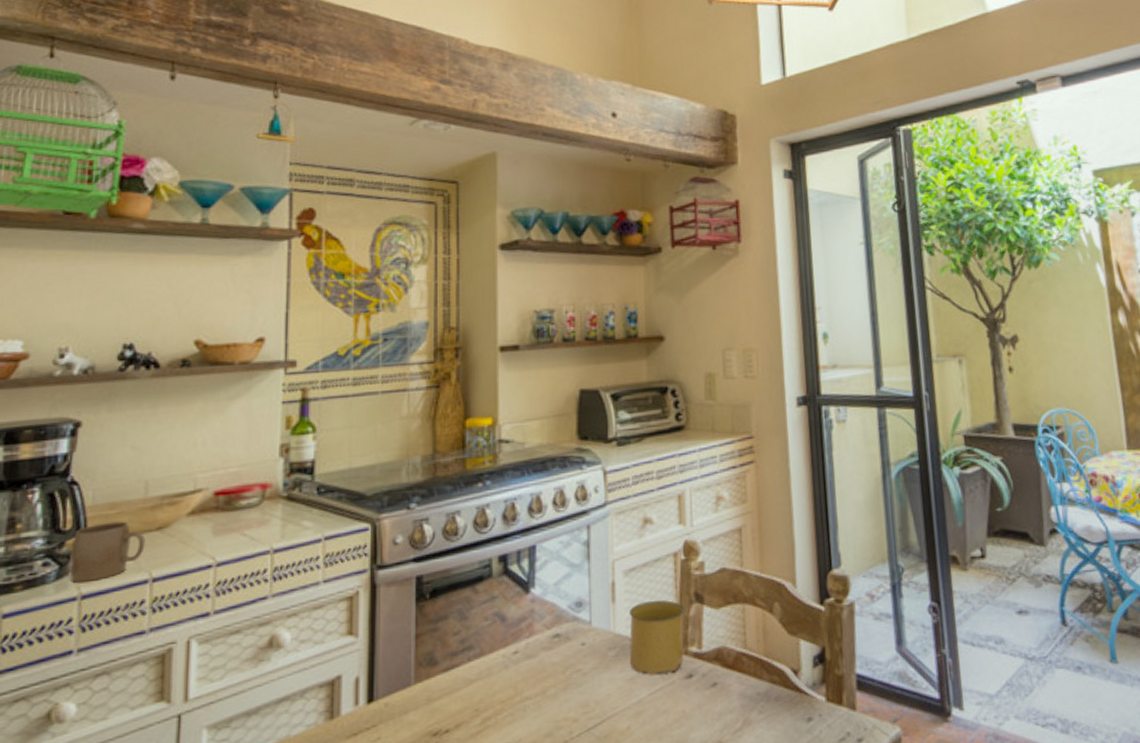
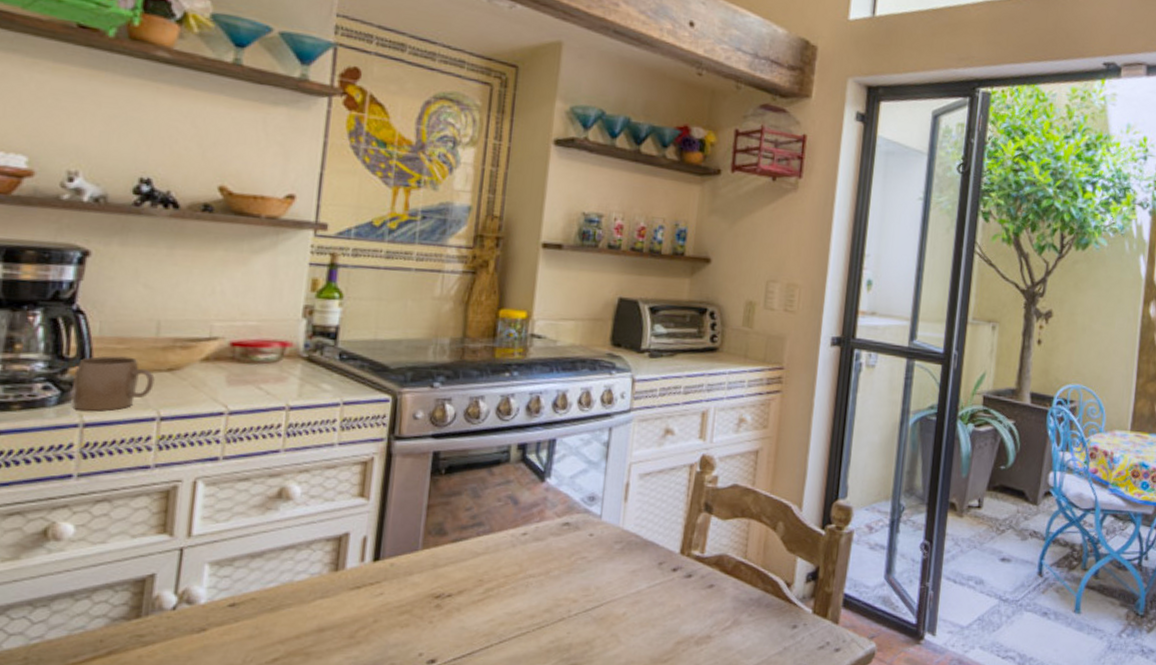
mug: present [628,599,685,676] -> none [634,504,694,572]

